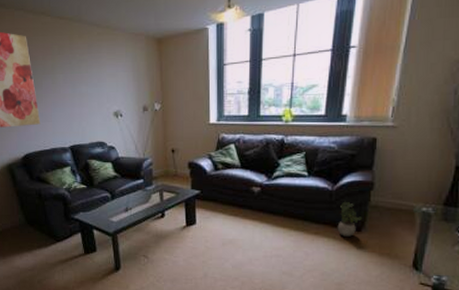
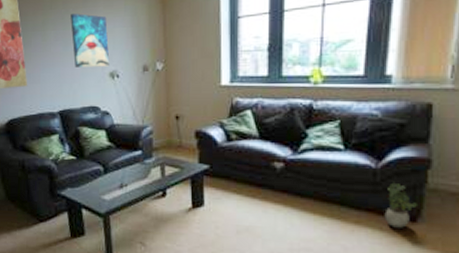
wall art: none [77,59,114,107] -> present [70,14,110,67]

